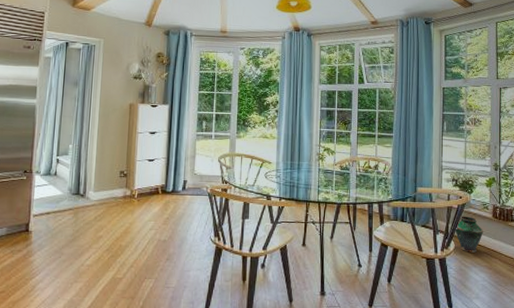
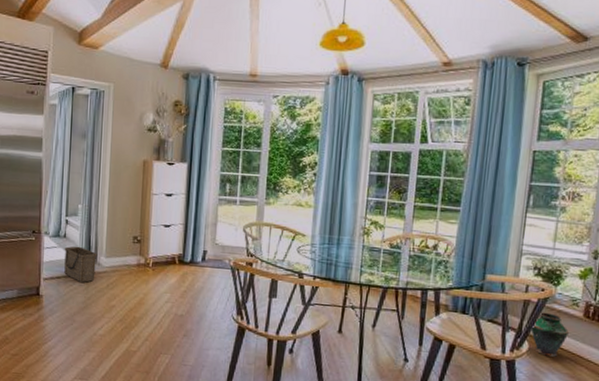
basket: none [54,182,86,216] -> present [64,246,98,283]

